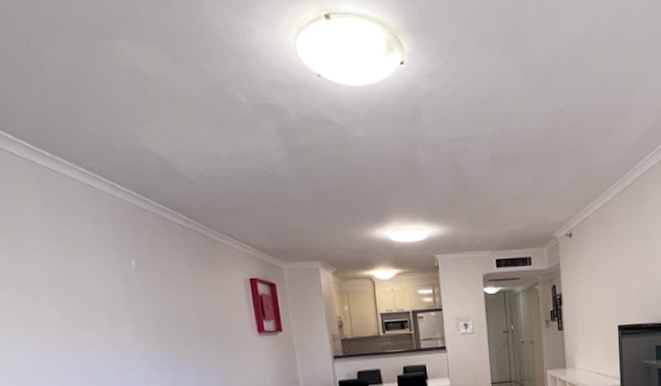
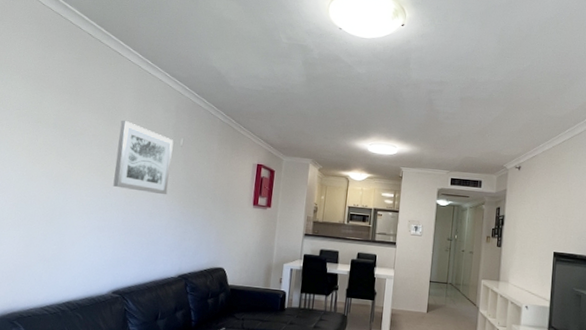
wall art: none [30,246,134,342] -> present [113,120,174,195]

